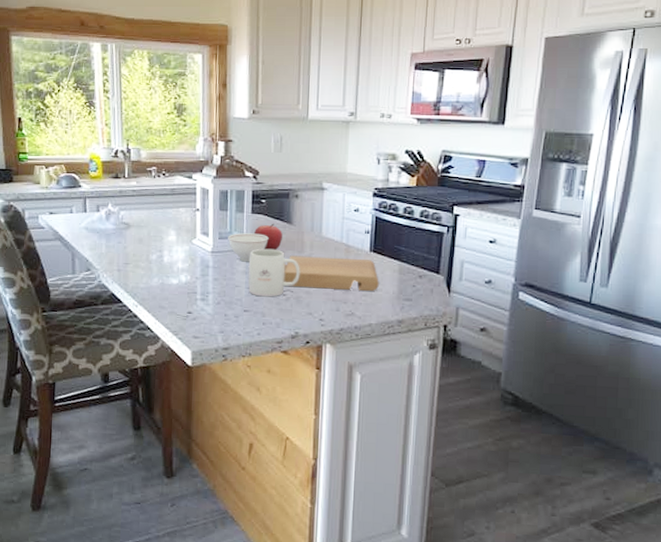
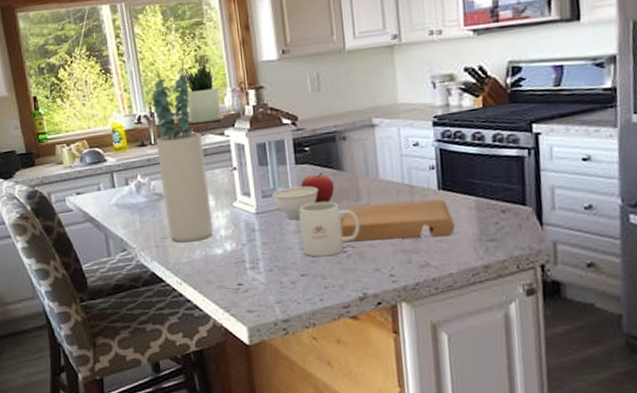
vase: none [129,104,172,270] -> present [151,59,214,243]
planter: none [160,112,194,166] -> present [182,64,225,125]

